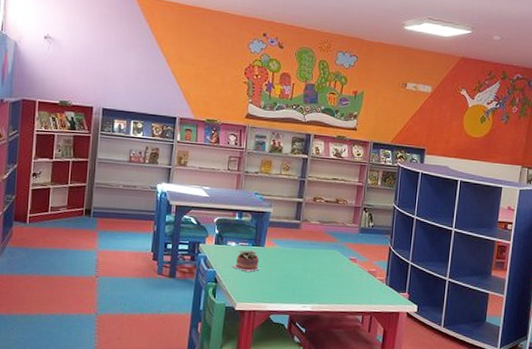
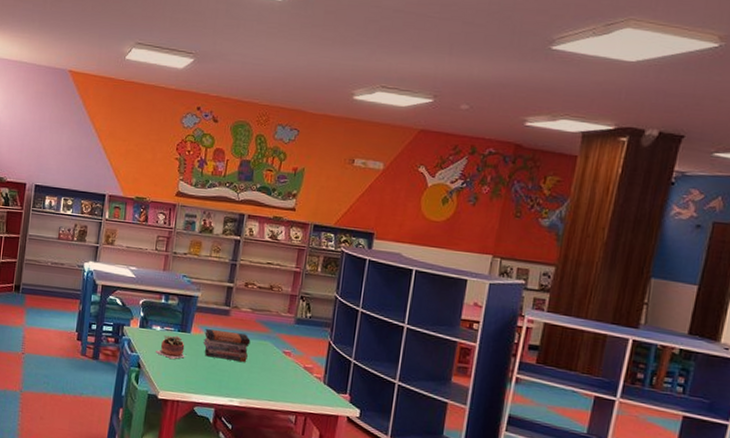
book stack: none [276,242,320,270] -> present [202,329,251,362]

